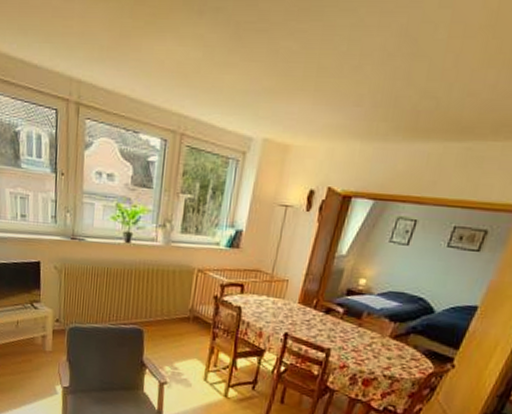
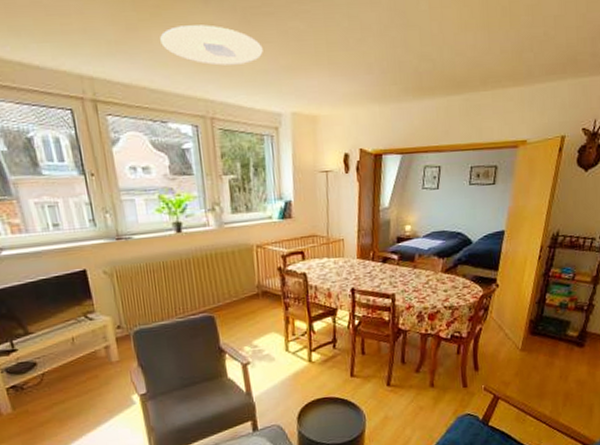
ceiling light: none [149,37,249,82] -> present [160,25,263,66]

